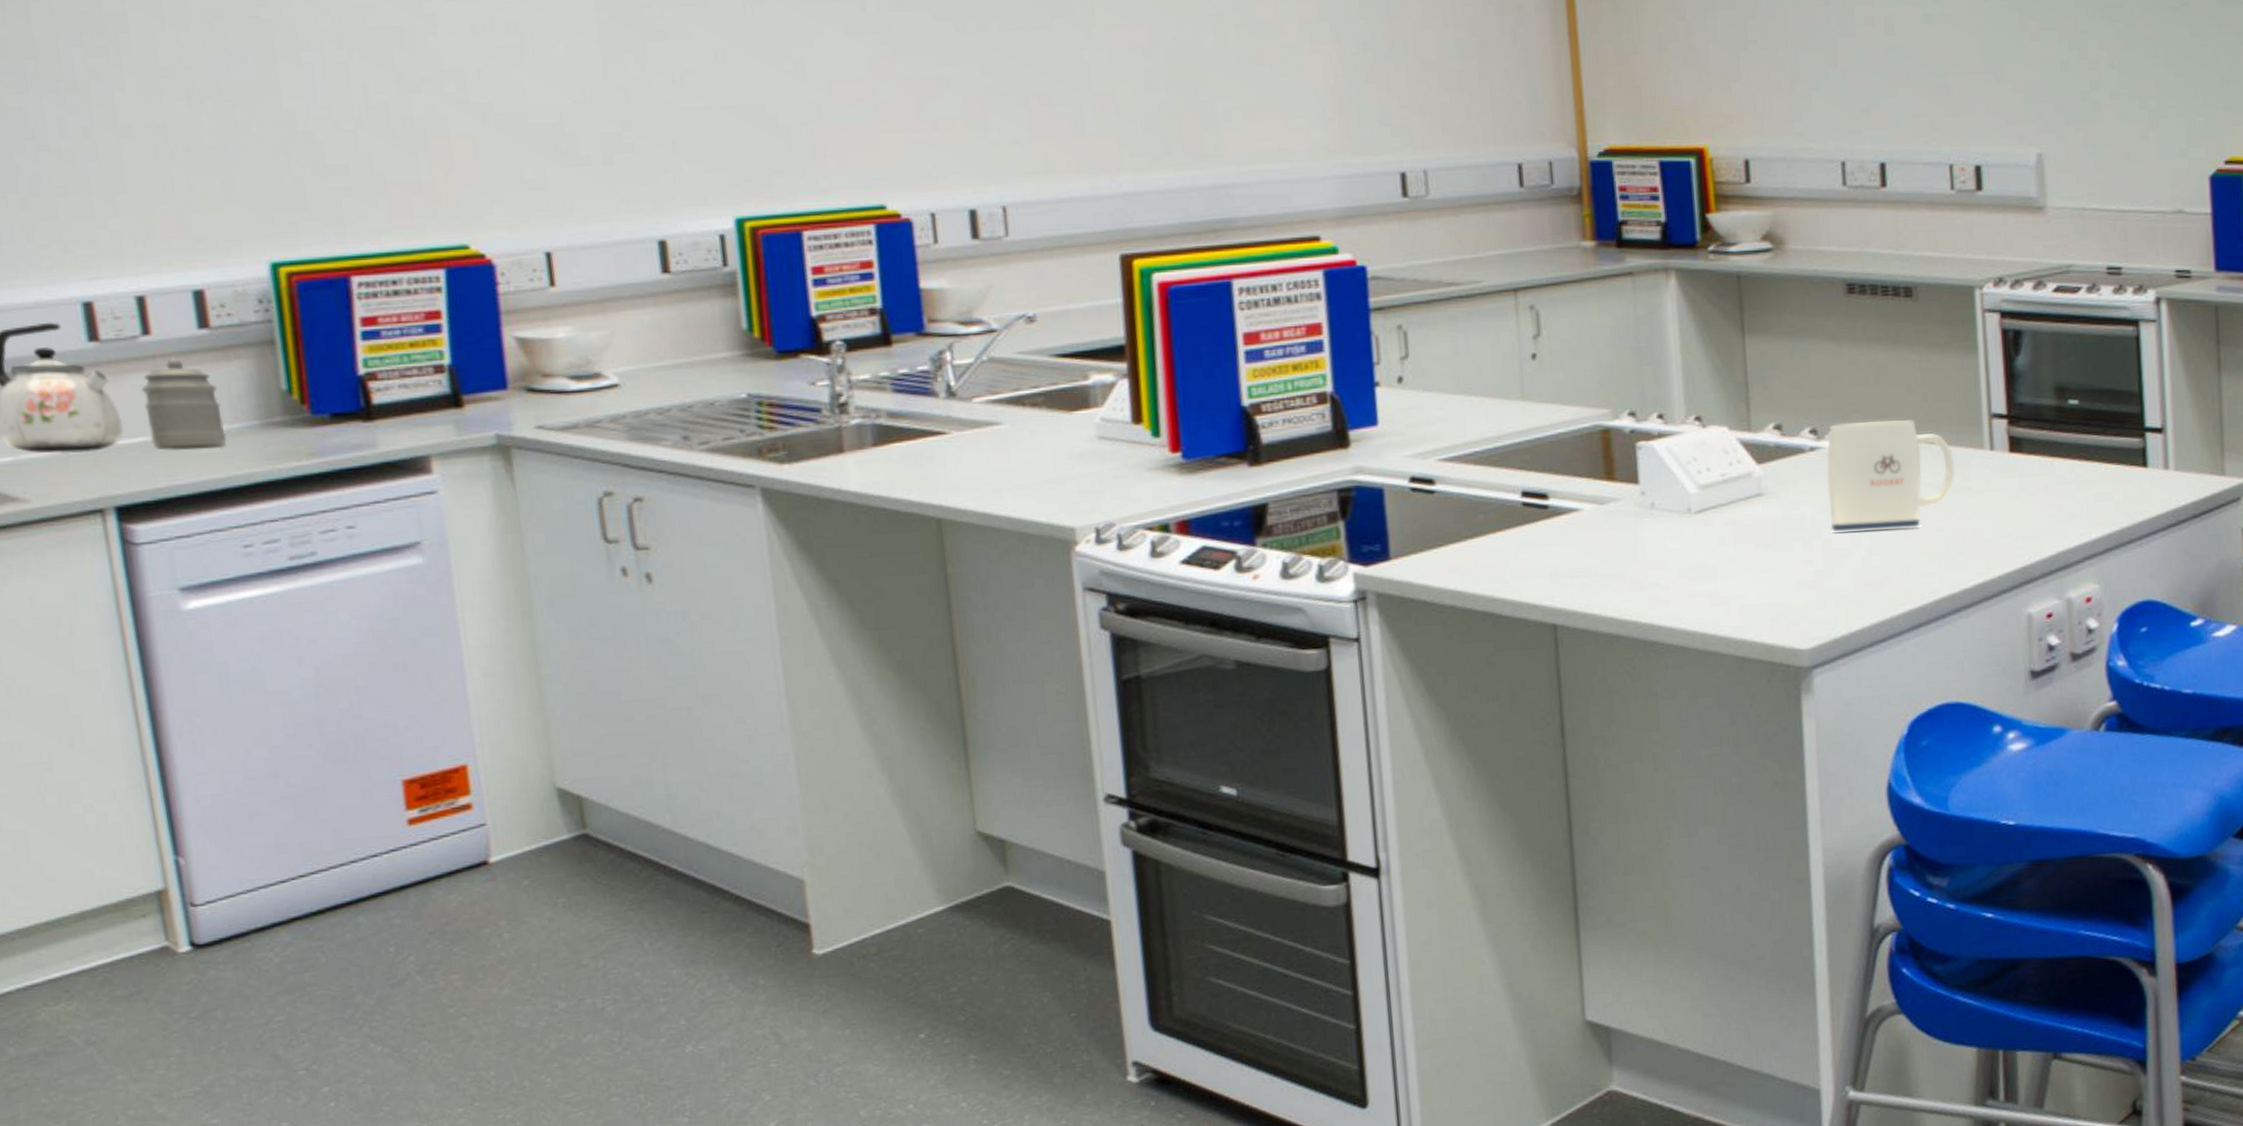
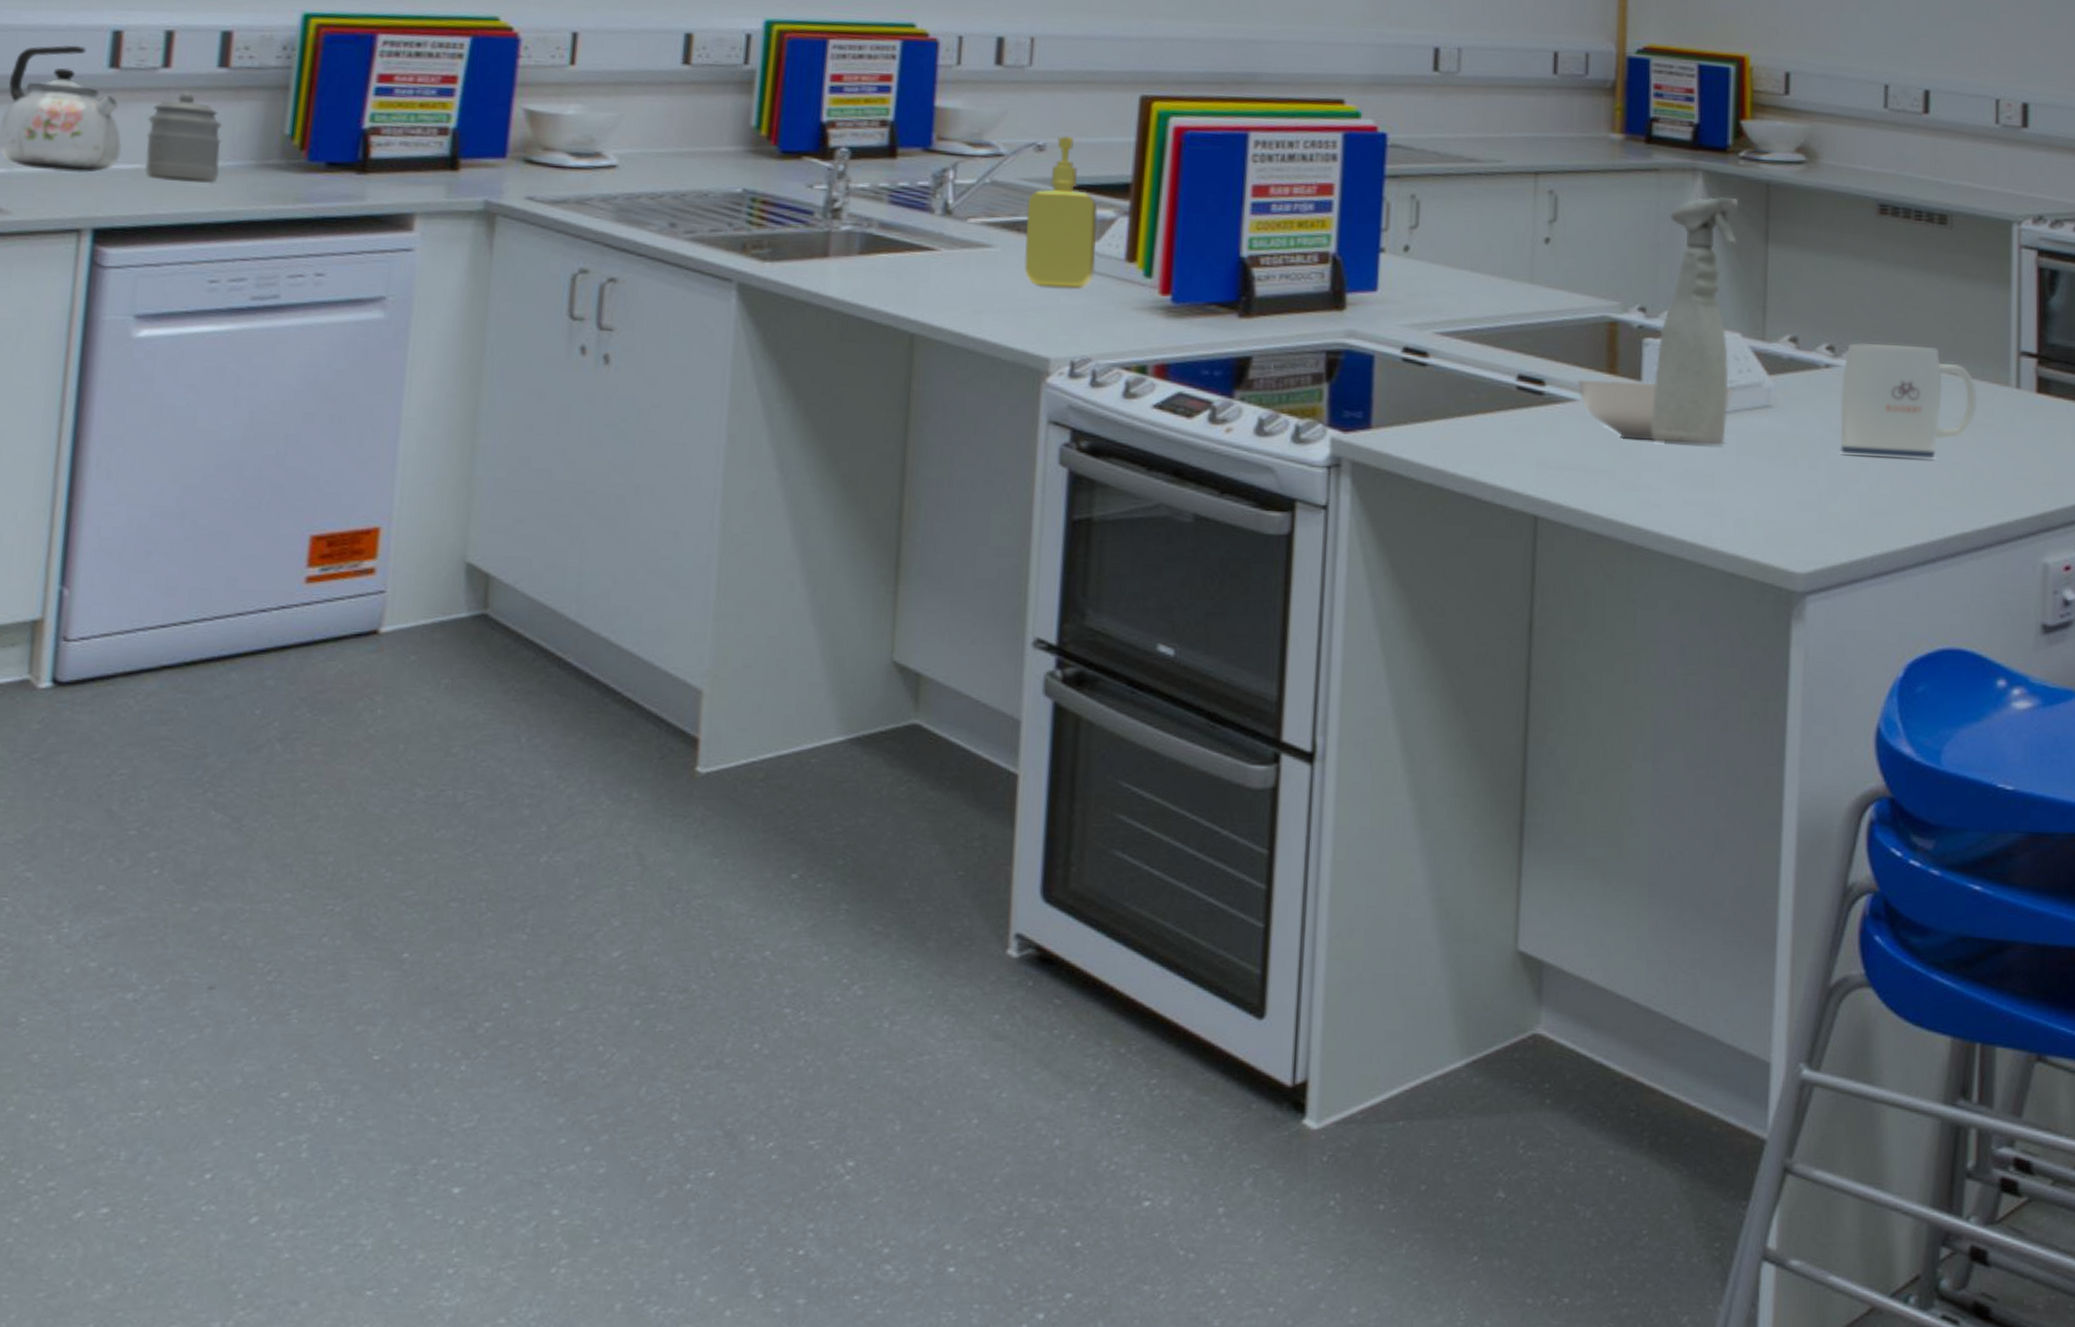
soap dispenser: none [1027,304,1105,459] -> present [1024,136,1098,290]
bowl: none [1579,480,1728,541] -> present [1577,379,1735,439]
spray bottle: none [1648,293,1723,541] -> present [1652,196,1739,445]

